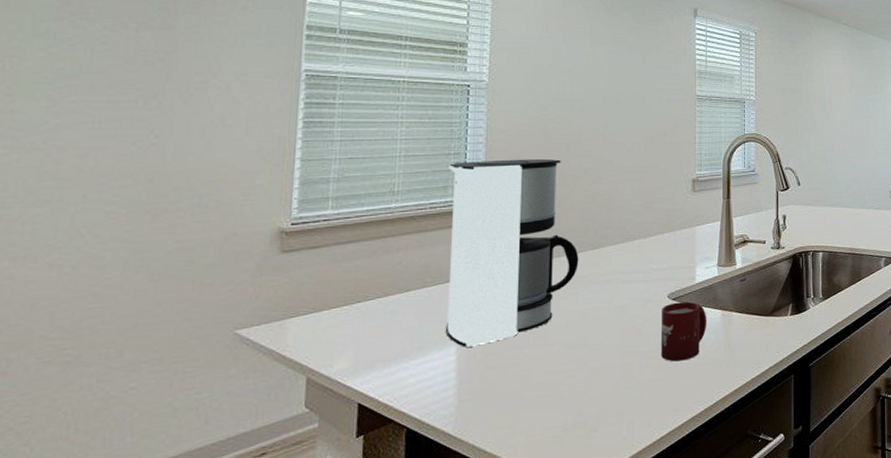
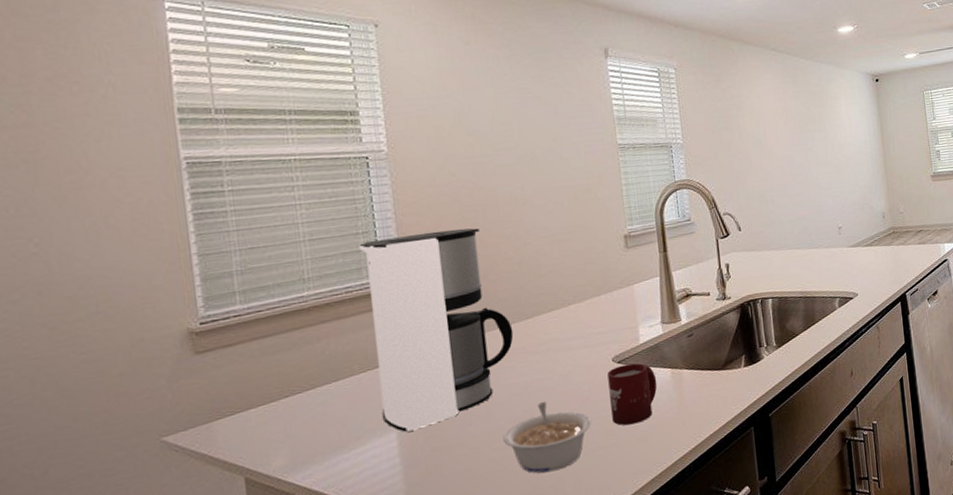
legume: none [556,331,640,402] -> present [503,402,591,474]

